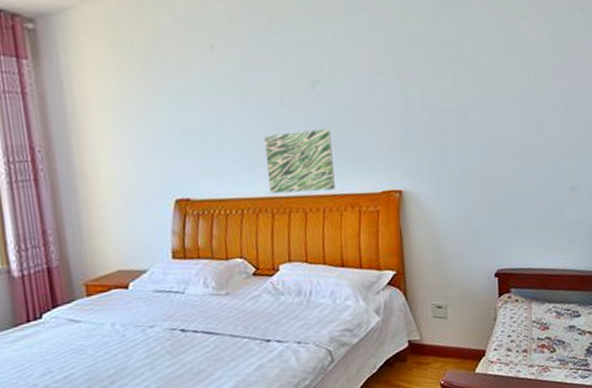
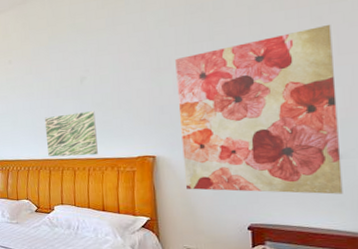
wall art: none [423,40,575,233] -> present [175,24,343,195]

